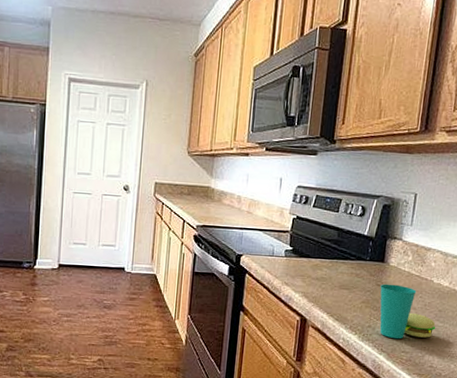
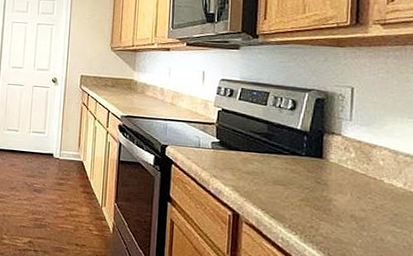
cup: present [380,283,436,339] -> none [320,181,393,245]

